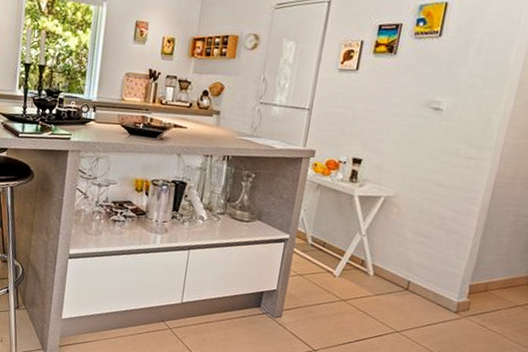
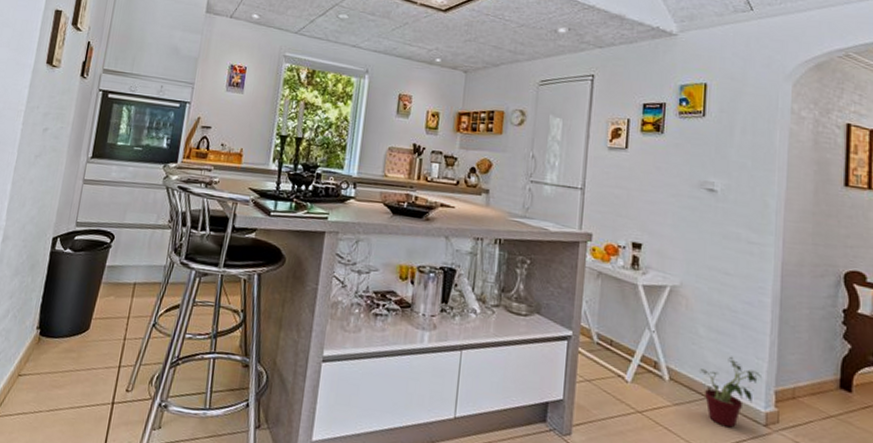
potted plant: none [402,256,459,314] -> present [700,356,761,428]

